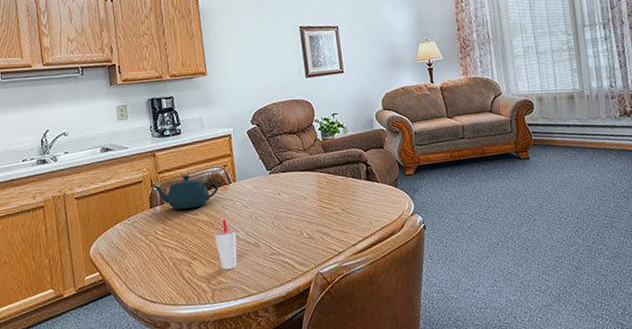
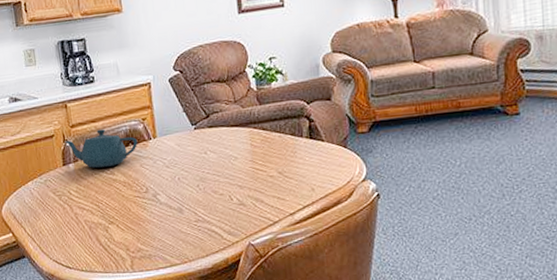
cup: present [214,219,237,270] -> none [132,180,158,237]

